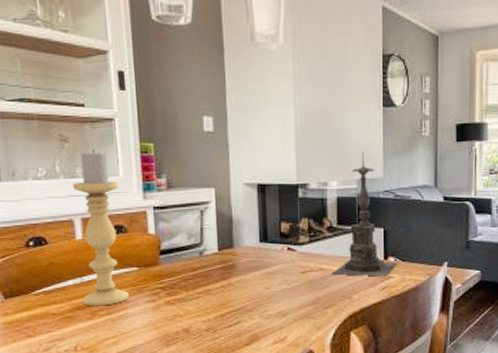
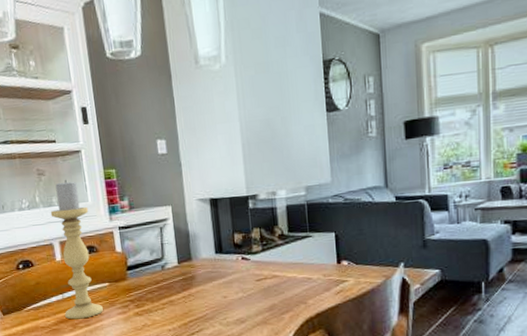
candle holder: present [331,151,397,277] -> none [285,158,351,281]

